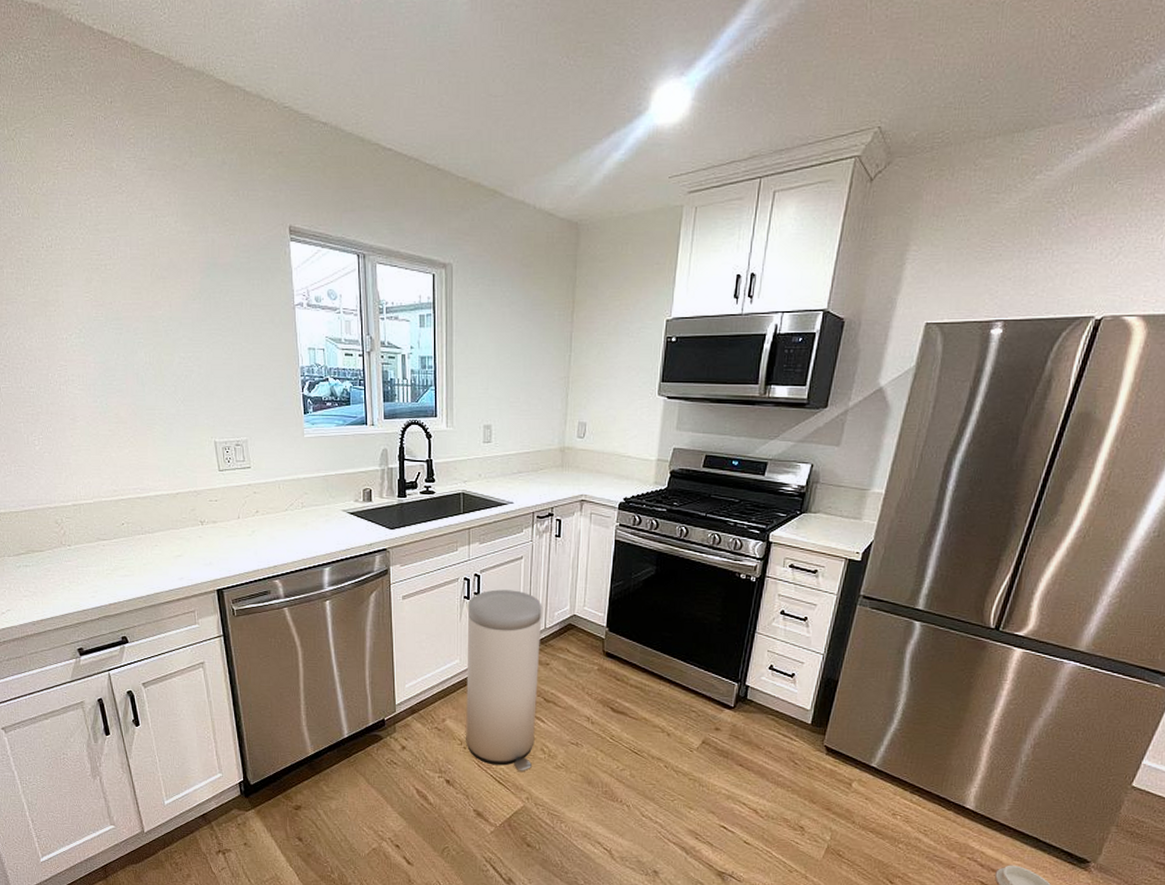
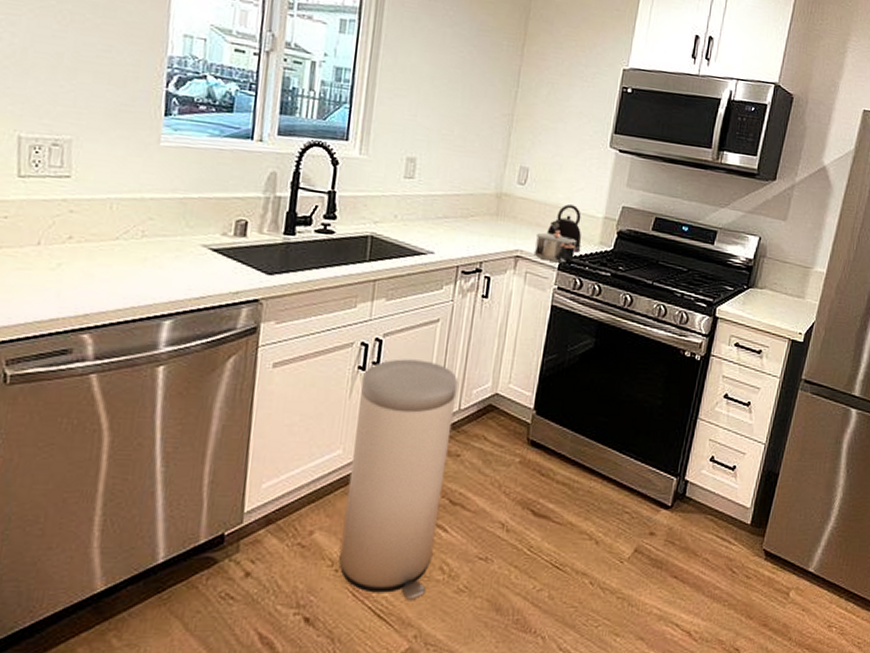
cooking pot: none [596,474,634,503] -> present [533,229,577,263]
kettle: none [606,451,638,493] -> present [546,204,582,253]

